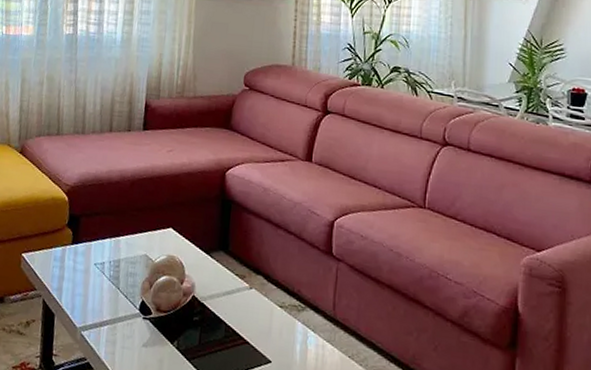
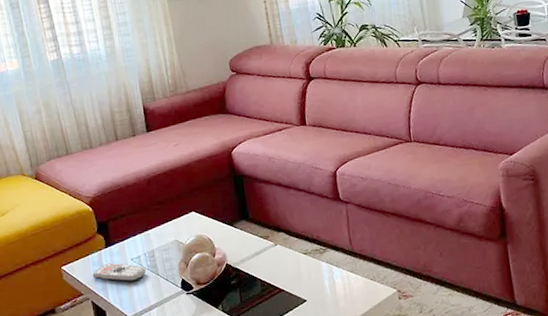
remote control: none [51,261,108,290] -> present [92,262,147,282]

